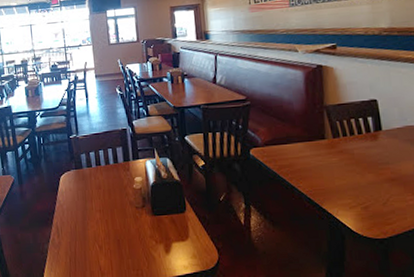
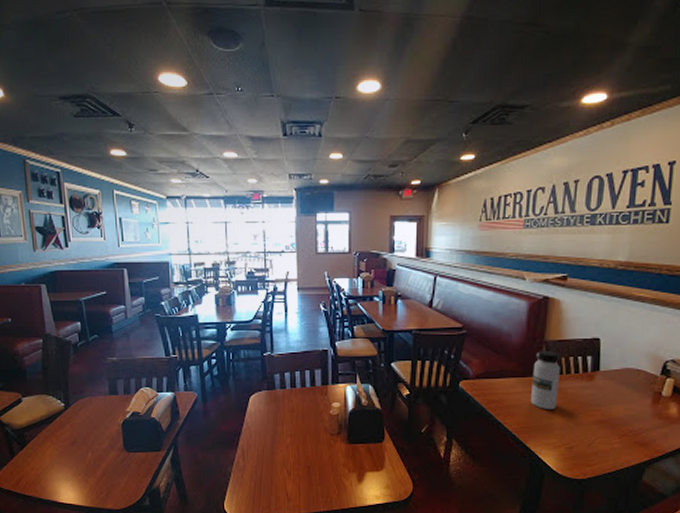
water bottle: none [318,114,346,172] -> present [531,350,560,410]

